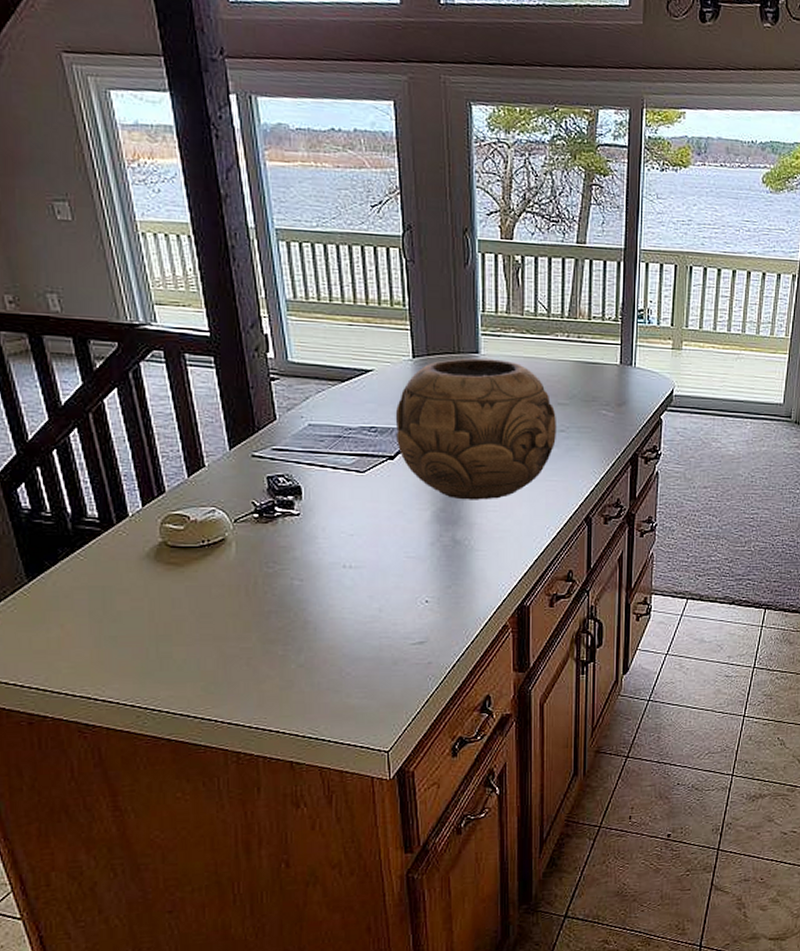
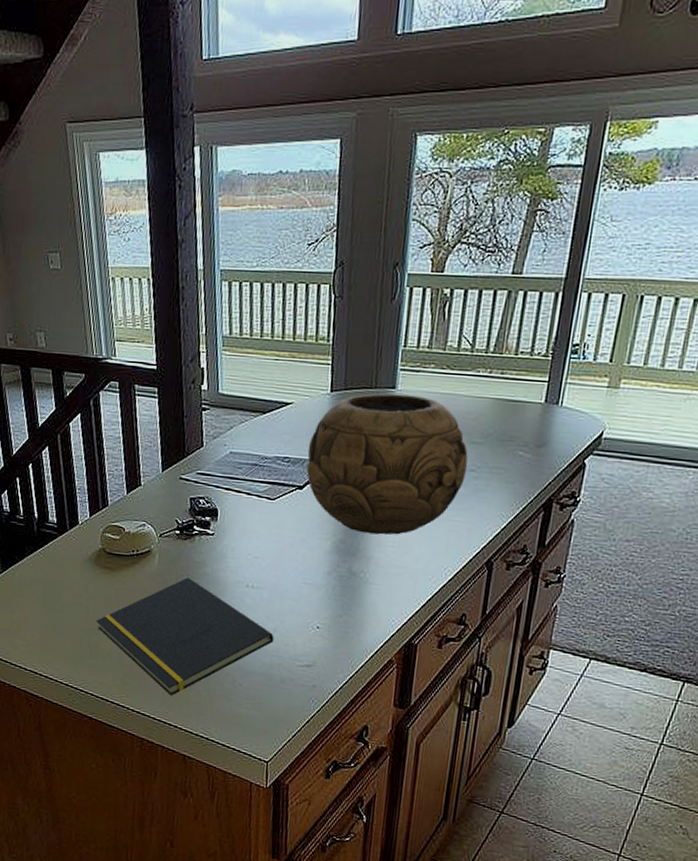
notepad: none [164,565,381,698] -> present [96,577,274,696]

